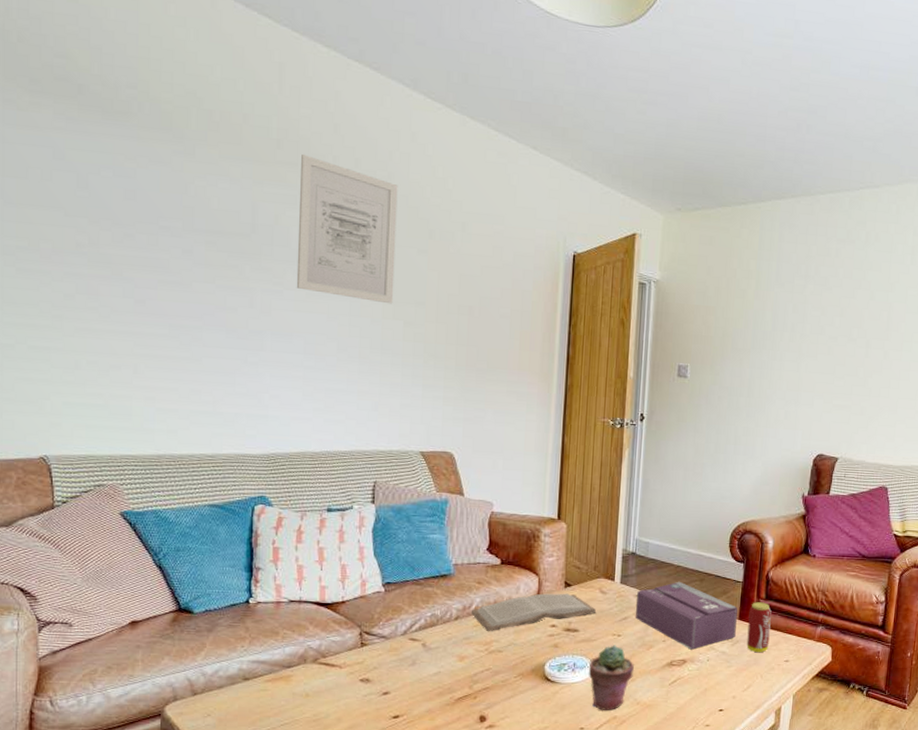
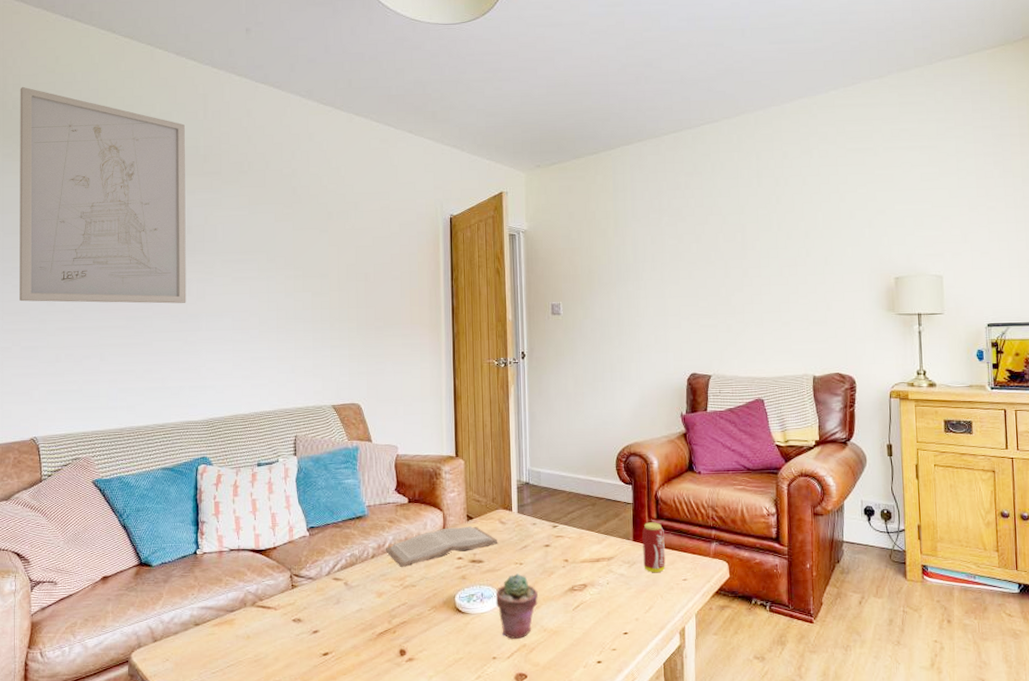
wall art: none [26,14,253,316] -> present [20,86,186,304]
wall art: present [296,153,398,304] -> none [223,163,302,279]
tissue box: present [635,581,738,650] -> none [533,507,632,574]

